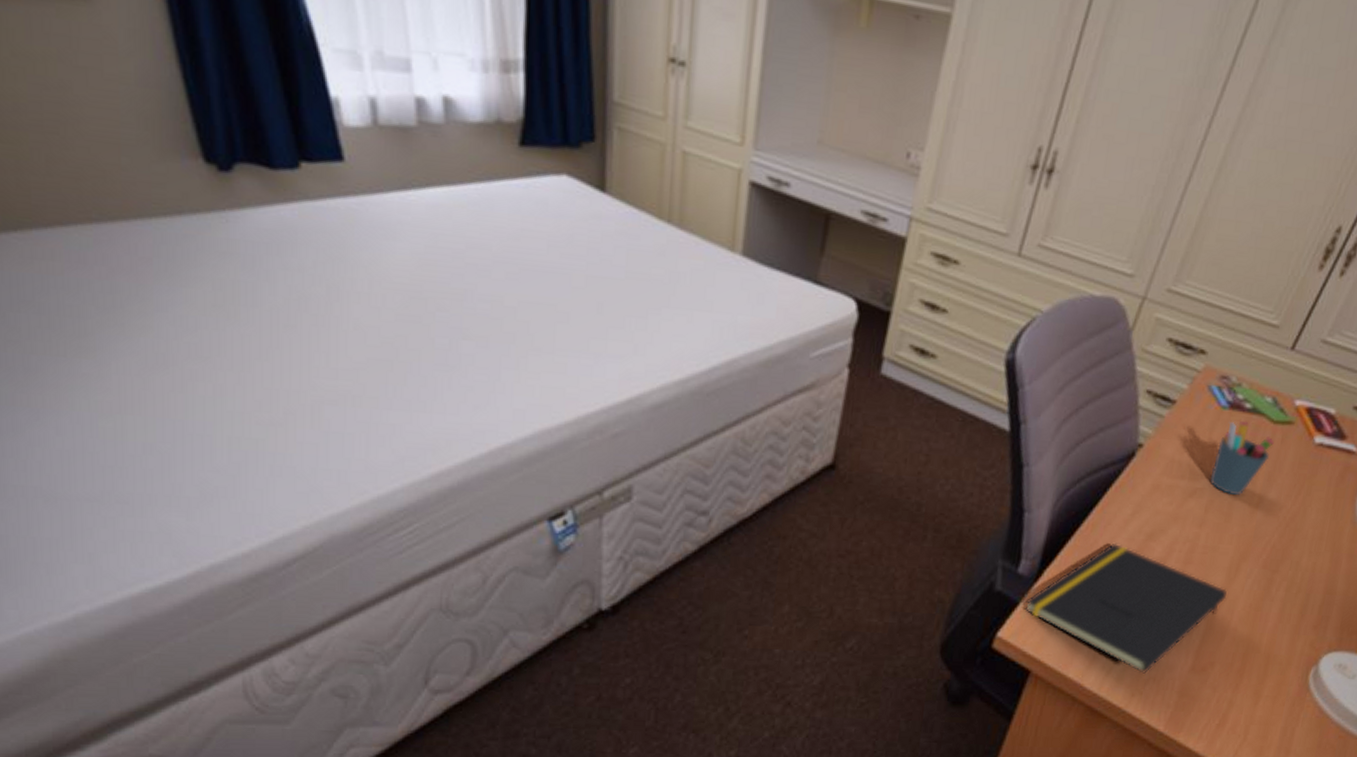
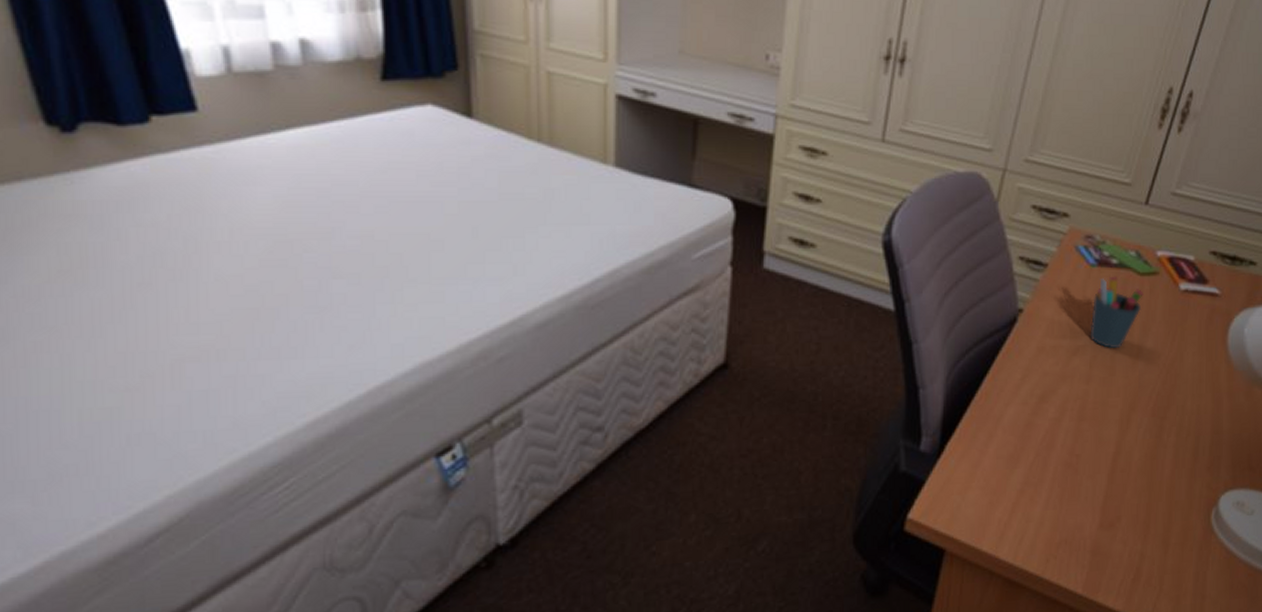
notepad: present [1024,543,1227,674] -> none [931,408,1123,537]

